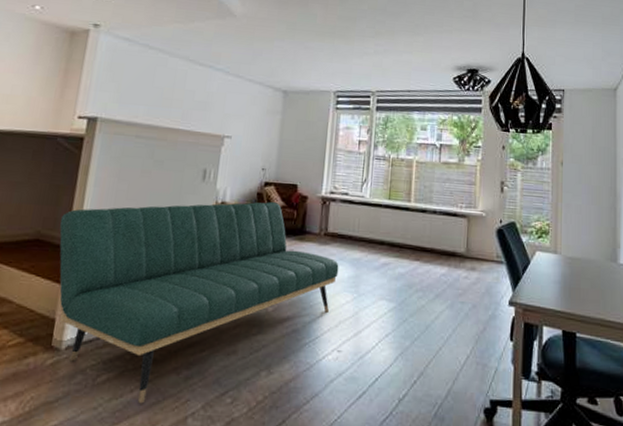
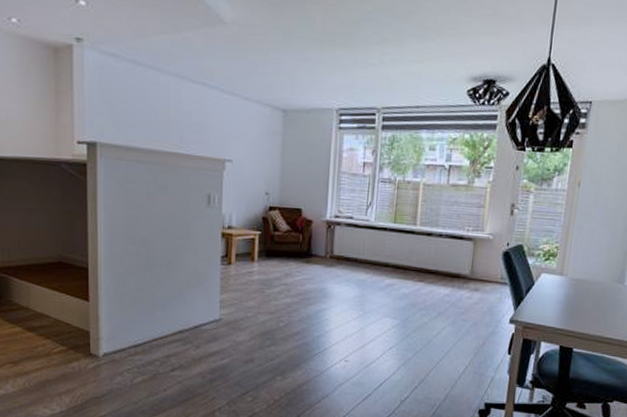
sofa: present [59,202,339,404] -> none [78,226,345,400]

